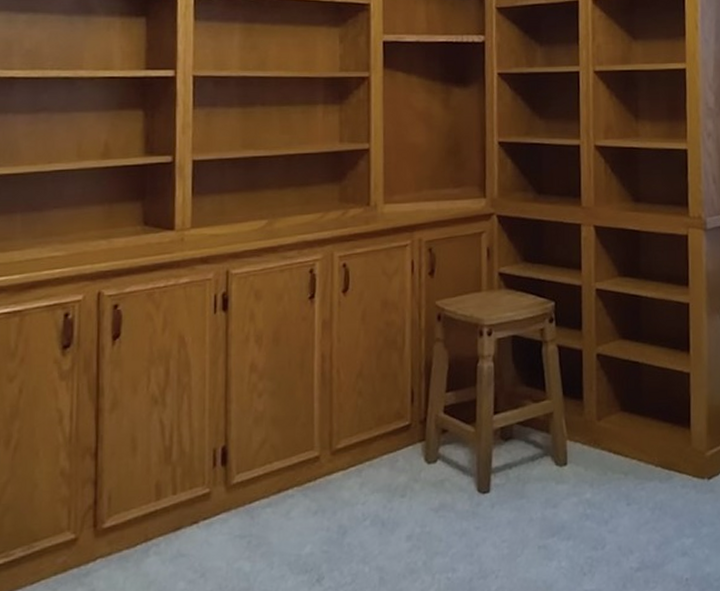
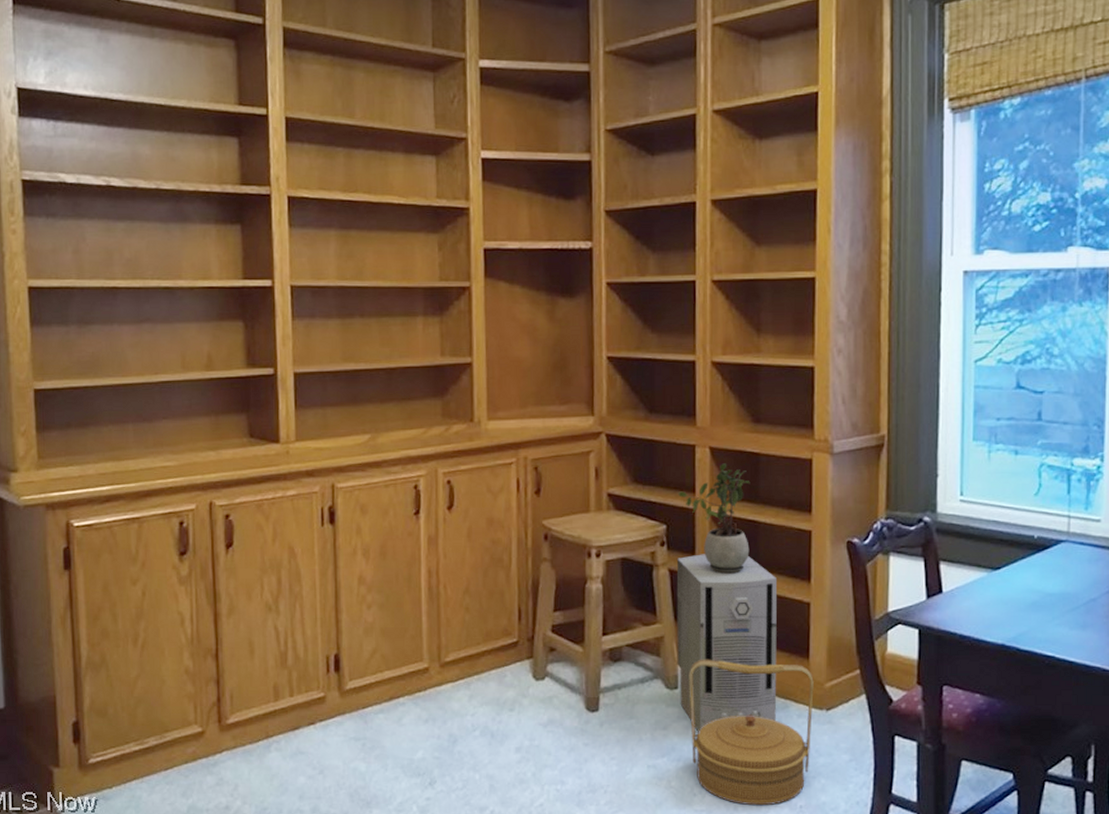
potted plant: none [565,241,633,348] -> present [678,463,750,574]
air purifier: none [565,329,661,508] -> present [676,554,778,732]
basket: none [577,434,696,582] -> present [688,660,814,806]

